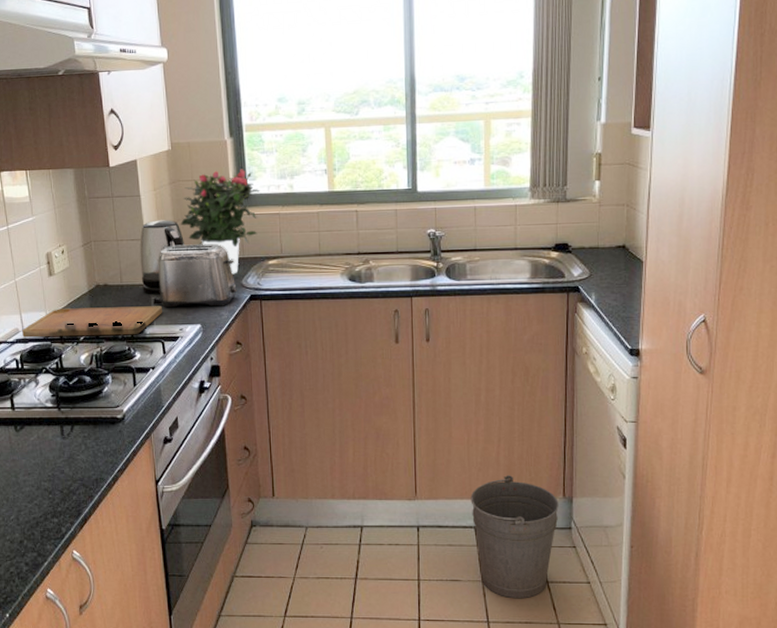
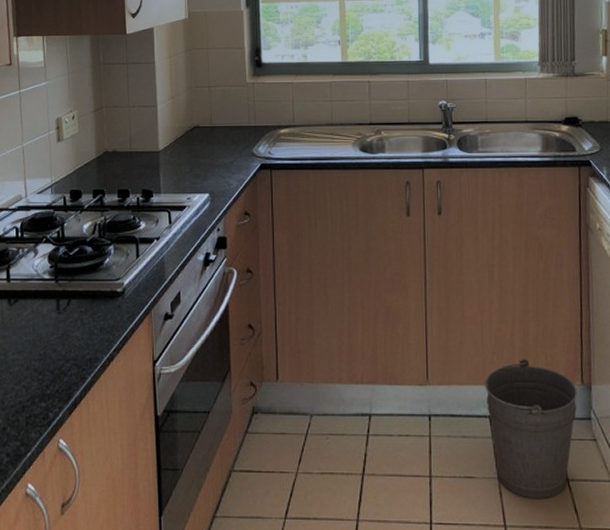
cutting board: present [22,306,163,338] -> none [25,174,171,205]
kettle: present [140,220,184,294] -> none [151,87,196,162]
toaster: present [152,243,237,308] -> none [161,111,247,176]
potted flower: present [180,169,260,274] -> none [193,38,274,143]

